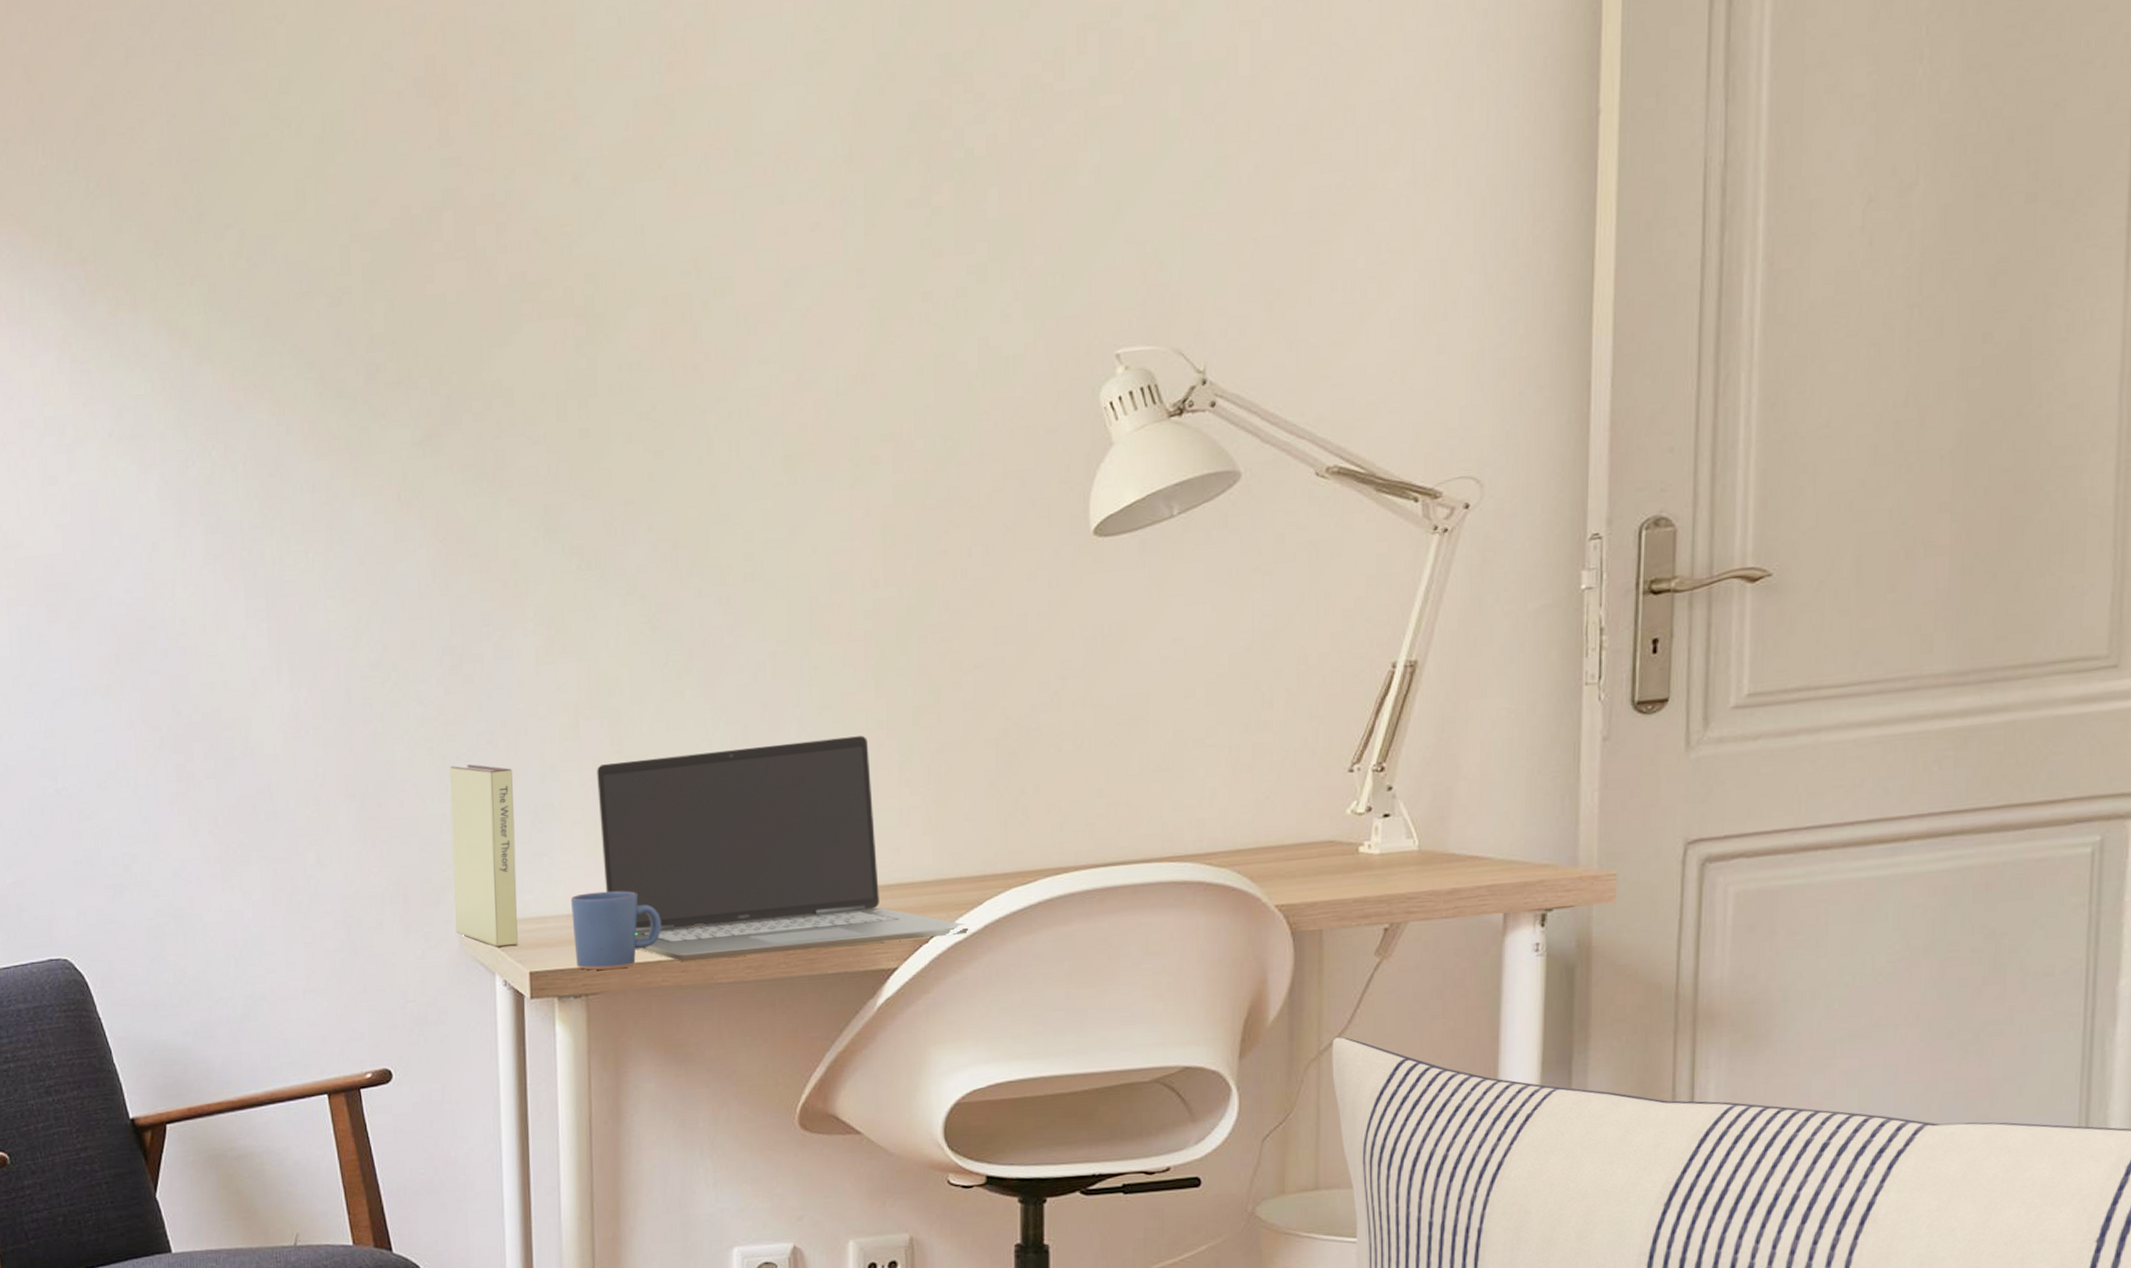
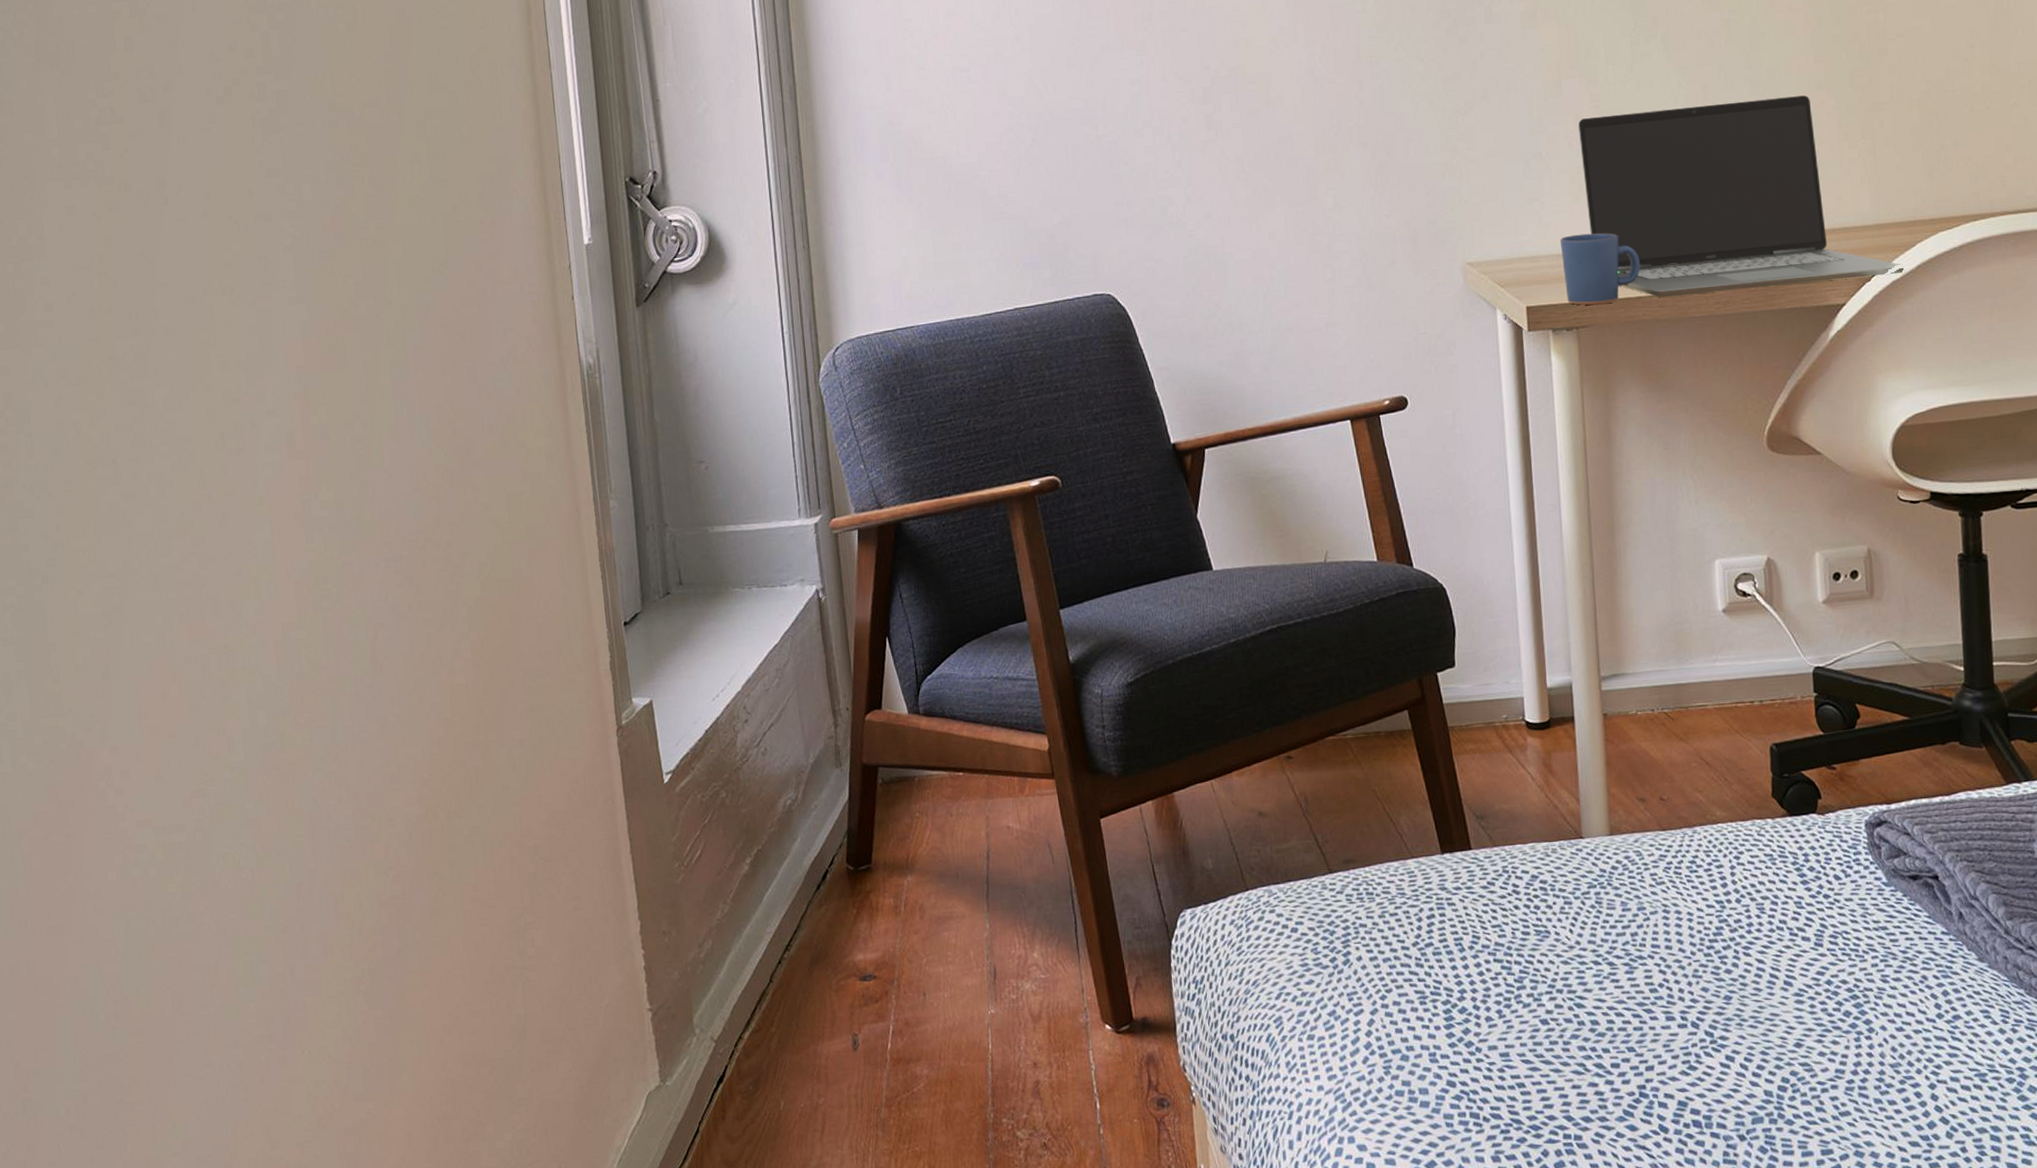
book: present [450,764,518,947] -> none [1450,117,1515,284]

